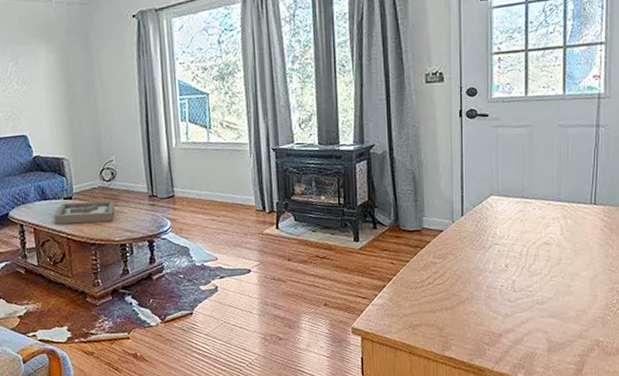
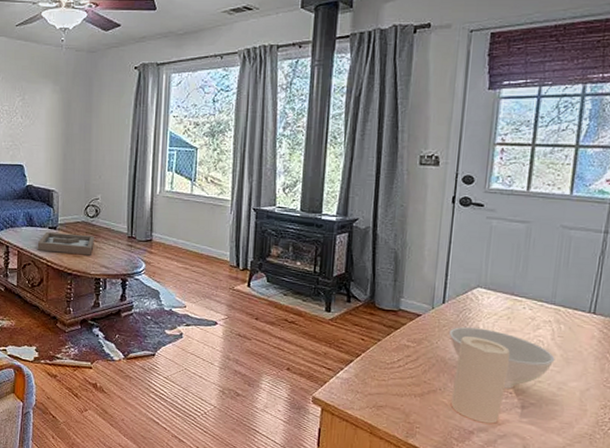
bowl: none [470,234,566,288] -> present [448,327,555,389]
candle: none [478,243,526,324] -> present [450,336,510,424]

